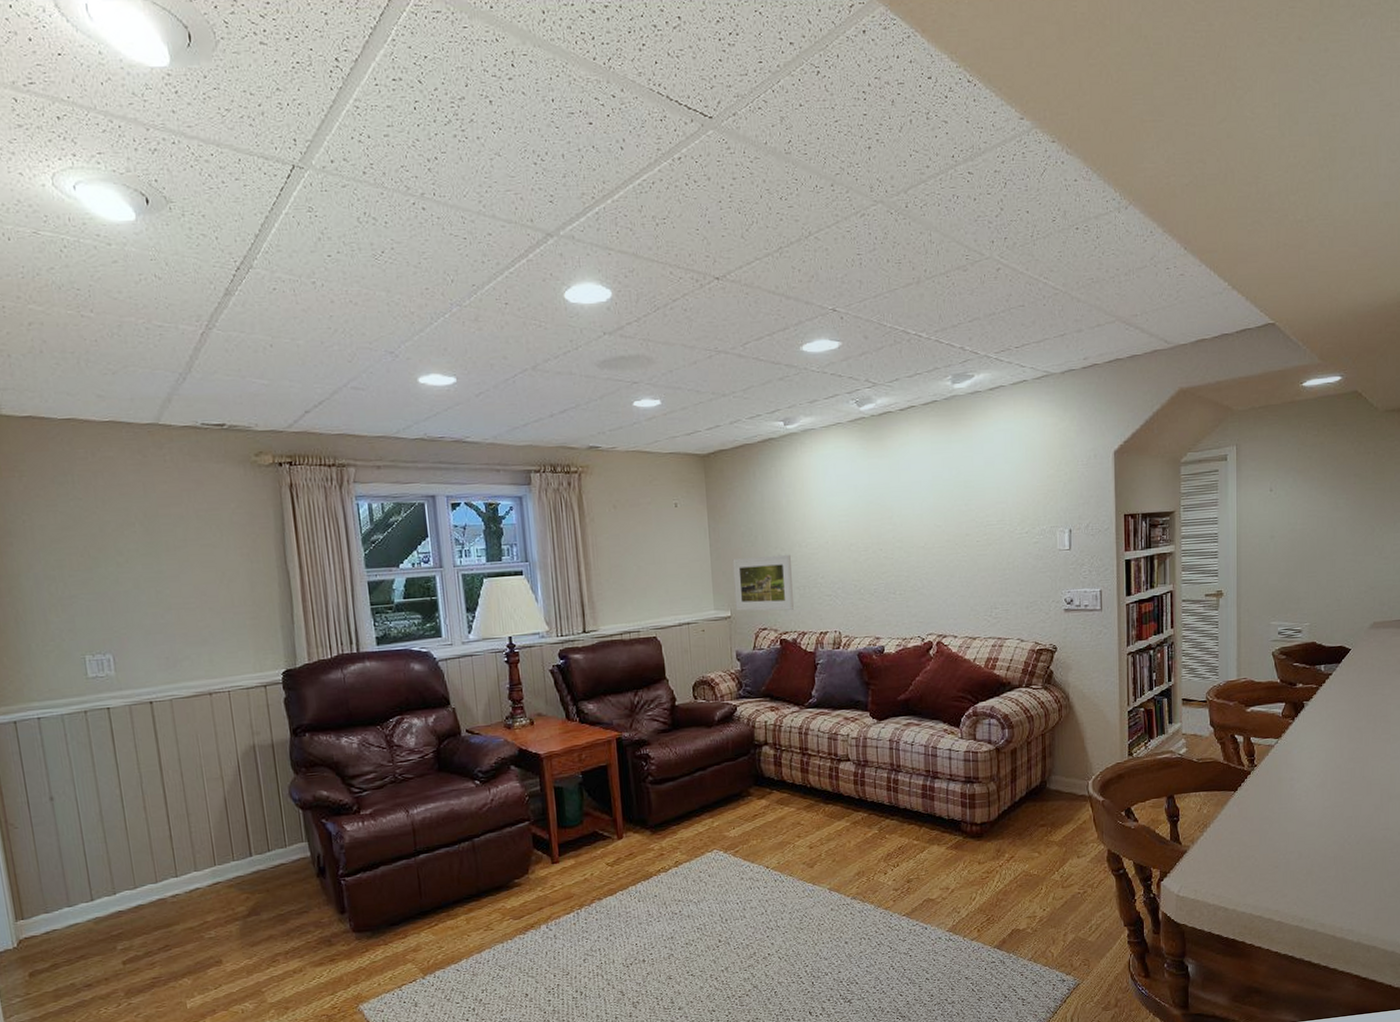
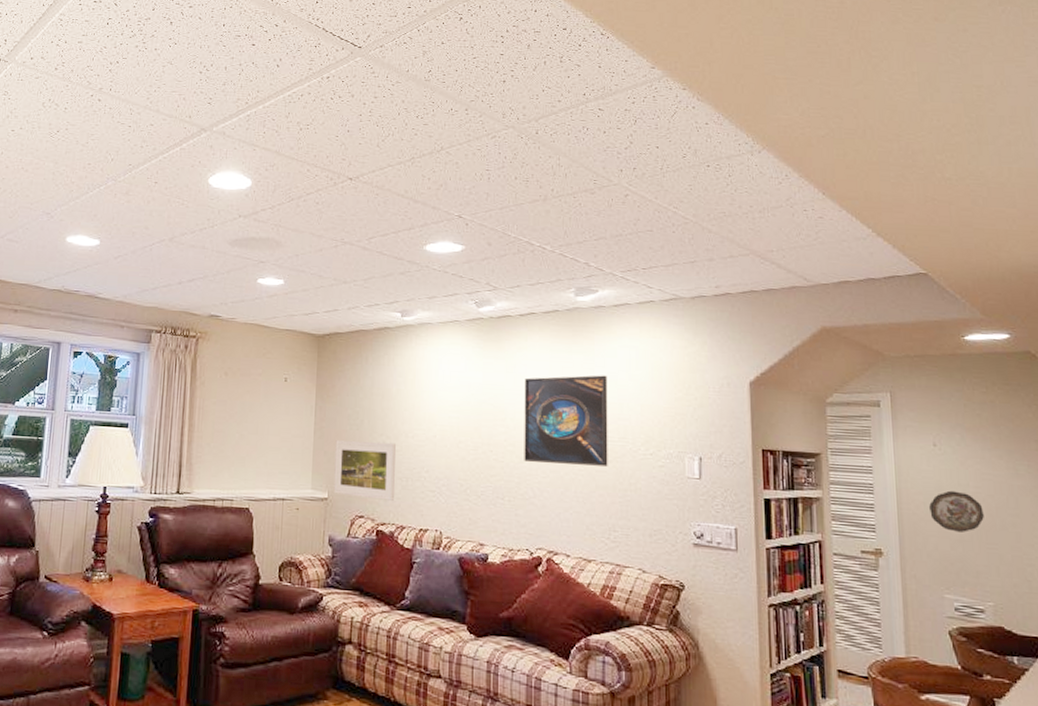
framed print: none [908,461,988,555] -> present [524,375,608,466]
decorative plate: none [1263,530,1307,566] -> present [929,490,984,532]

